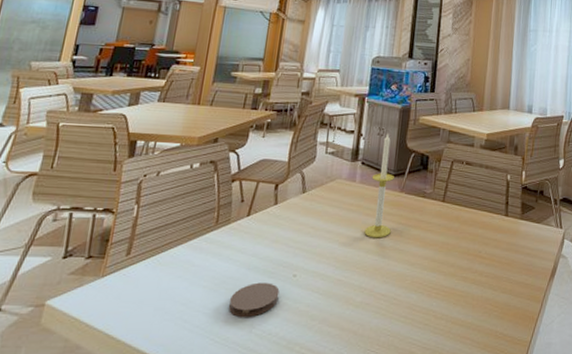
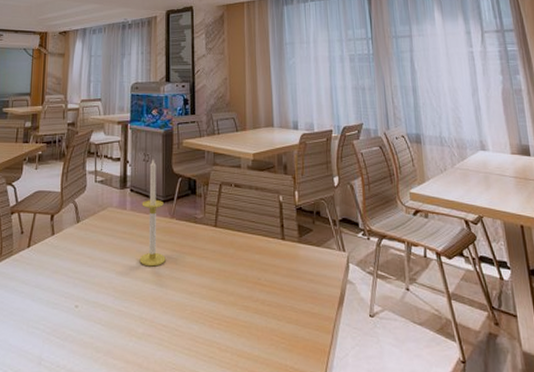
coaster: present [228,282,280,317] -> none [17,313,64,349]

